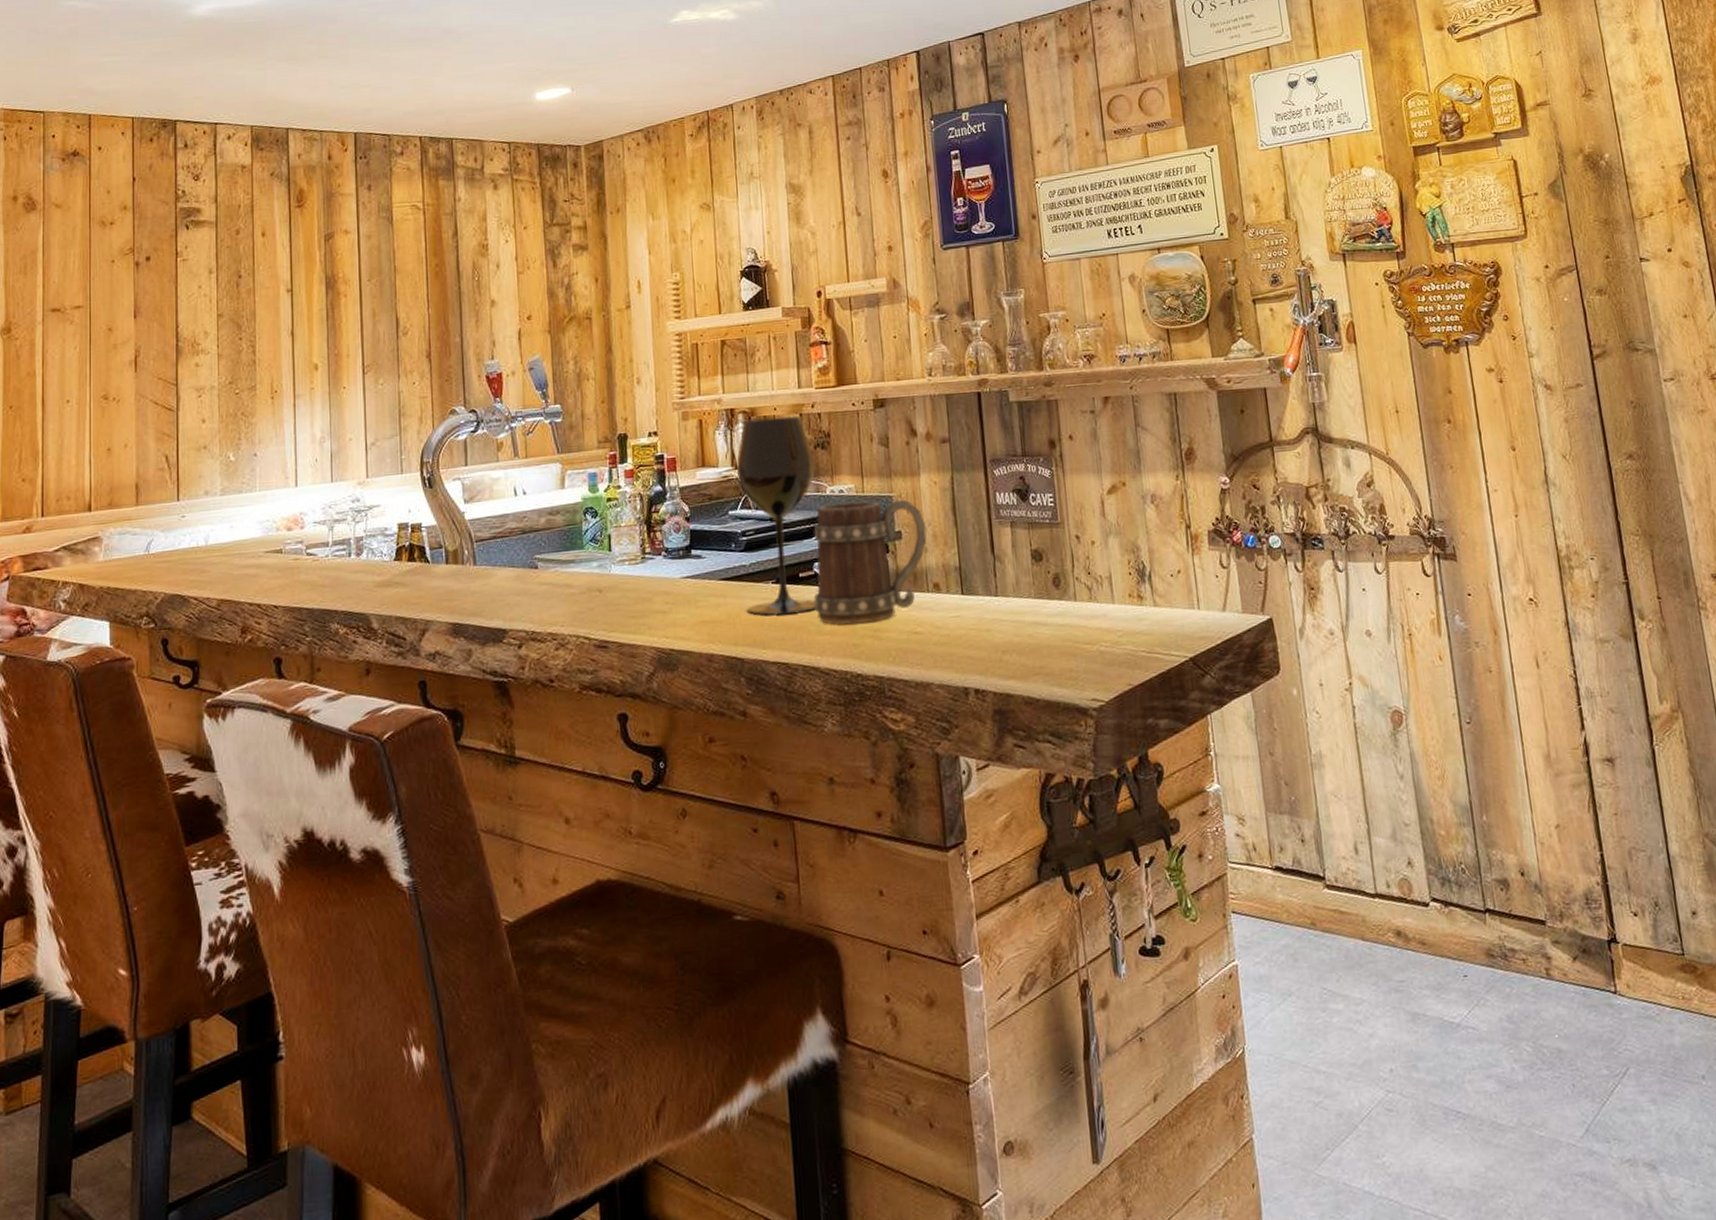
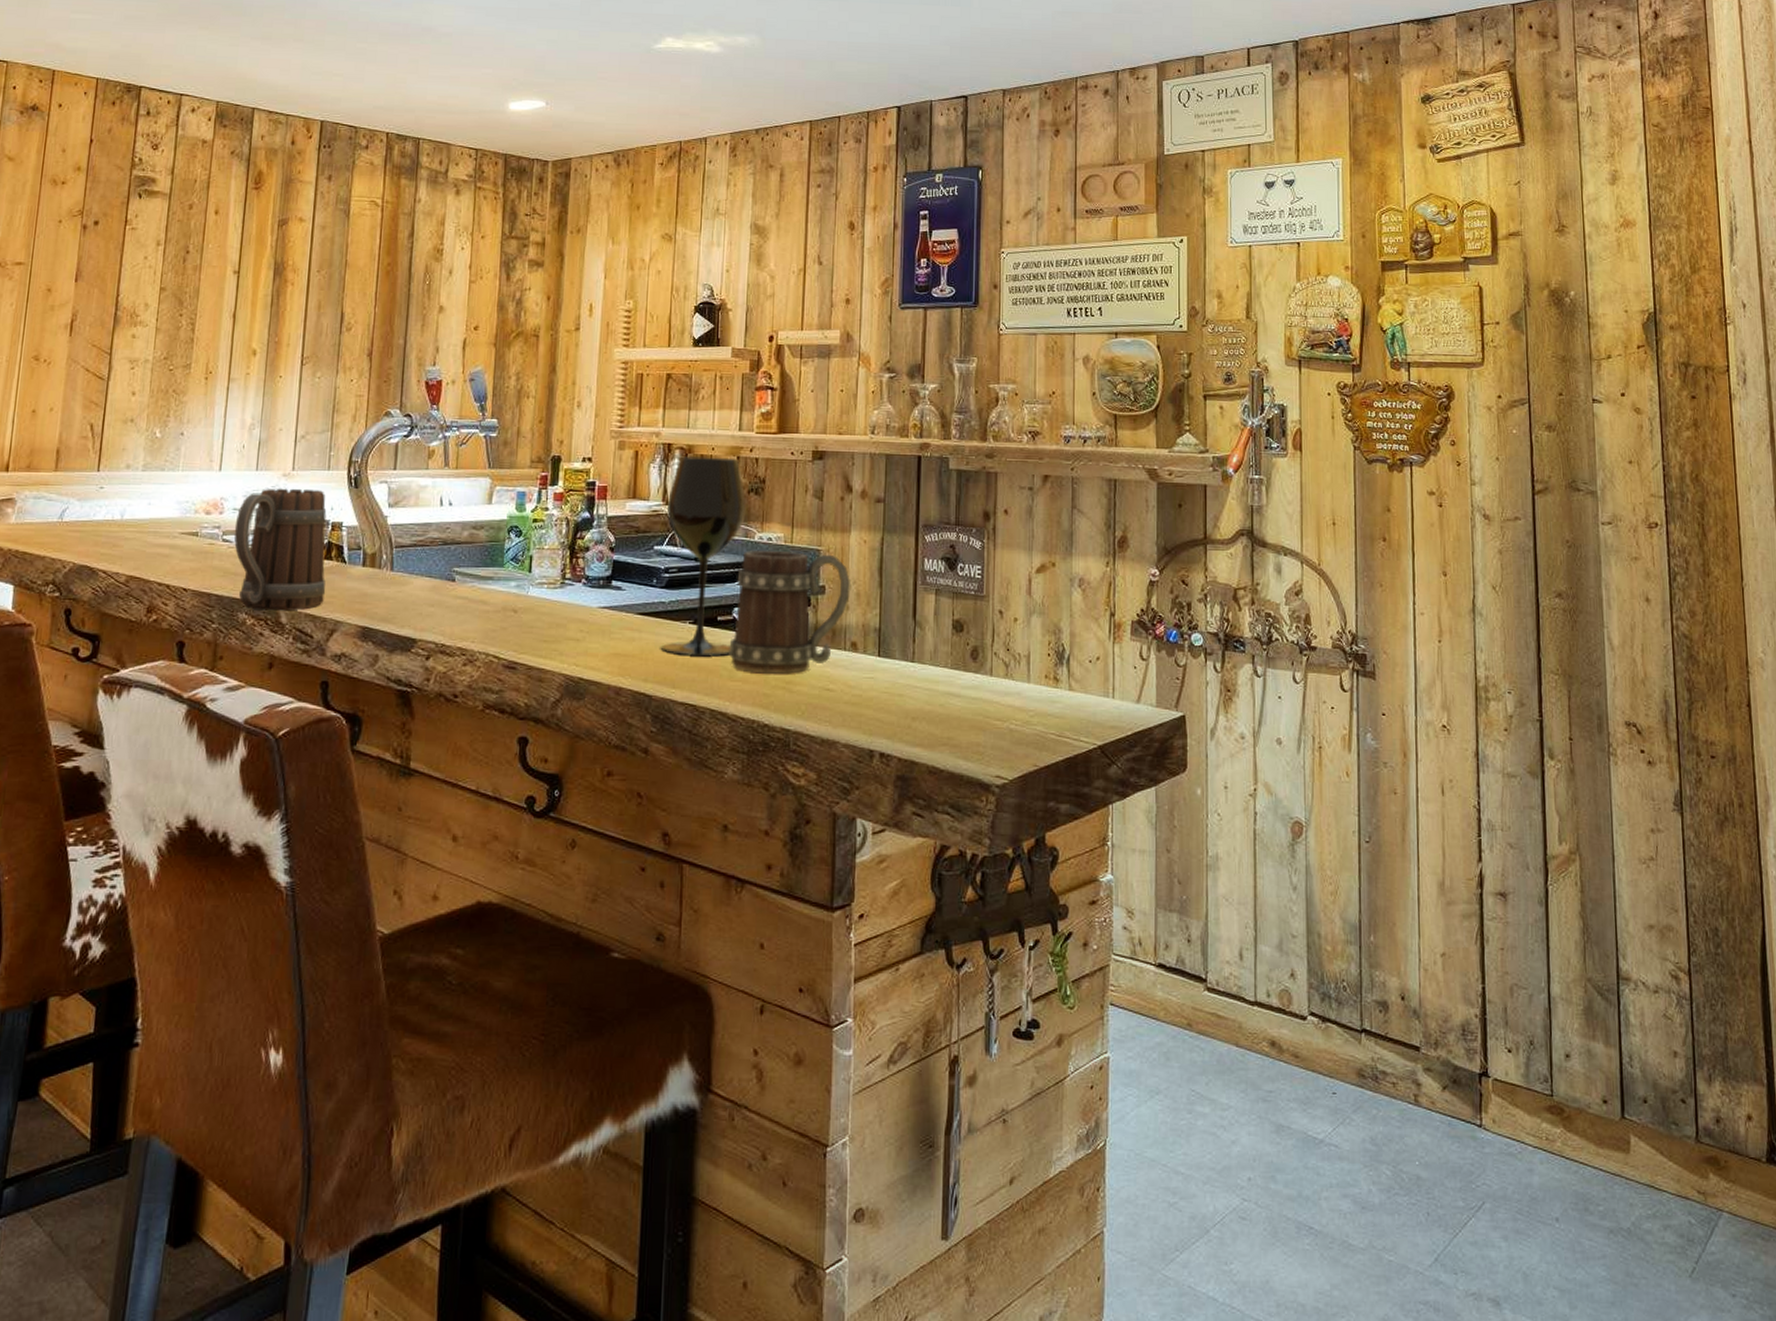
beer mug: none [317,494,413,618] -> present [234,488,327,611]

